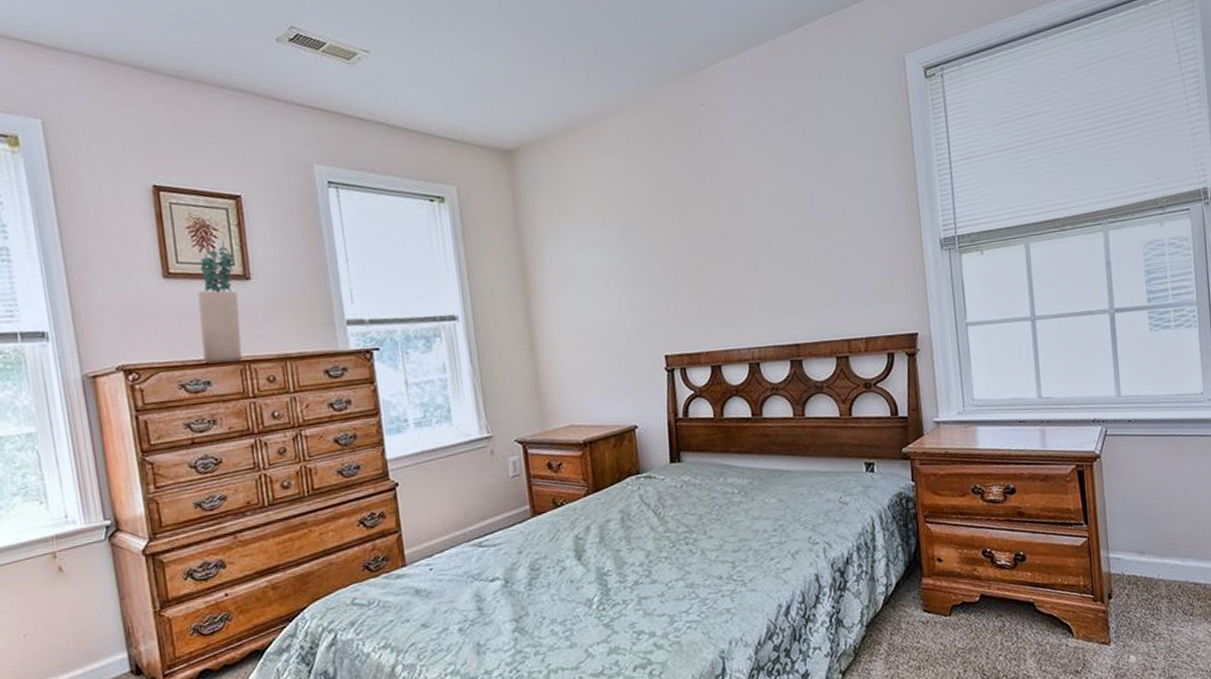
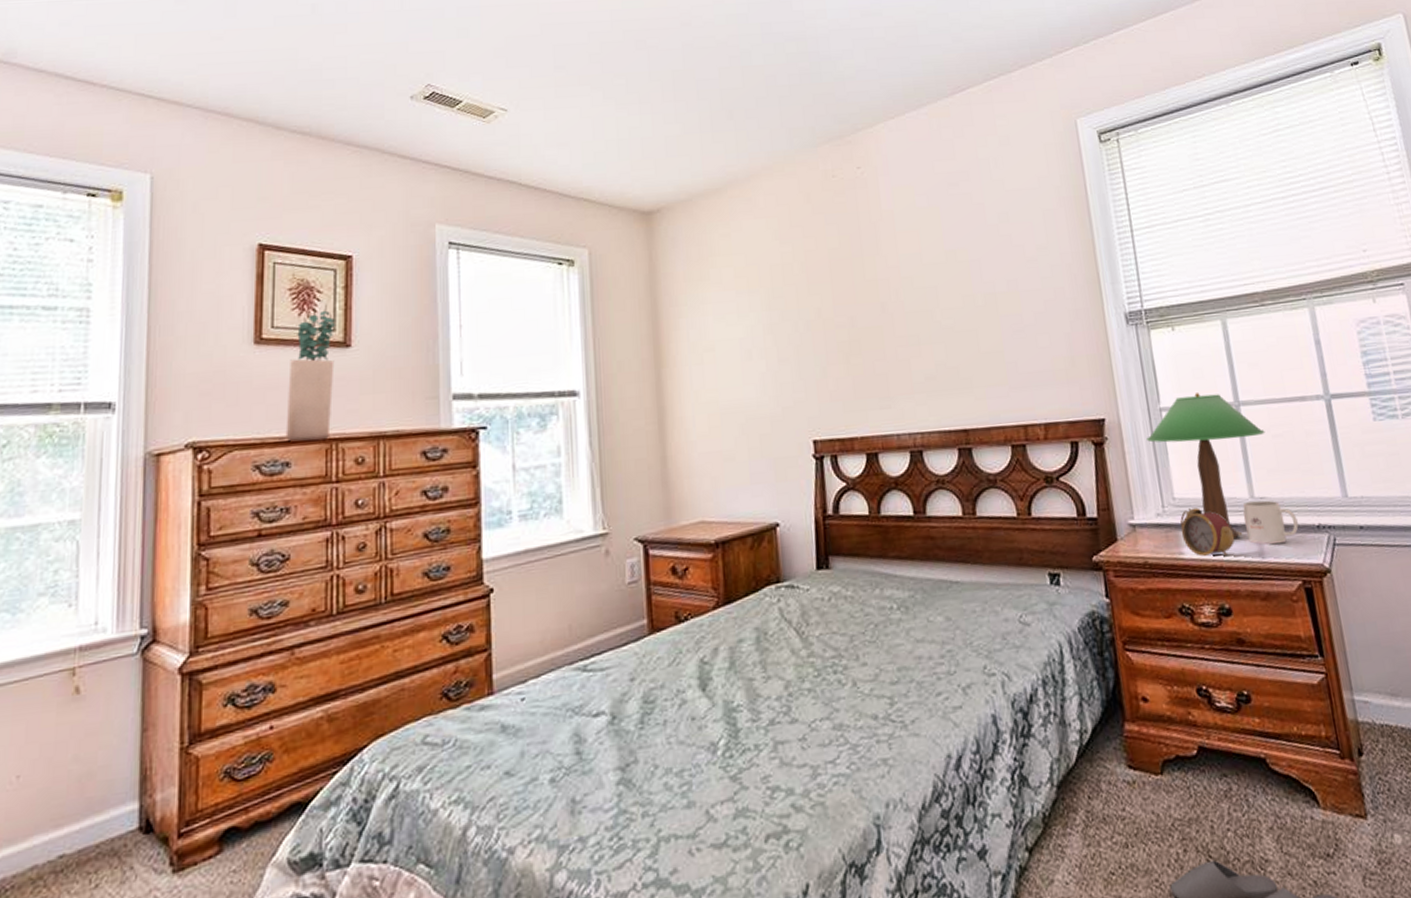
table lamp: none [953,309,1056,432] -> present [1147,393,1265,538]
alarm clock: none [977,407,1023,447] -> present [1180,507,1235,557]
mug: none [1031,399,1077,437] -> present [1242,500,1299,545]

